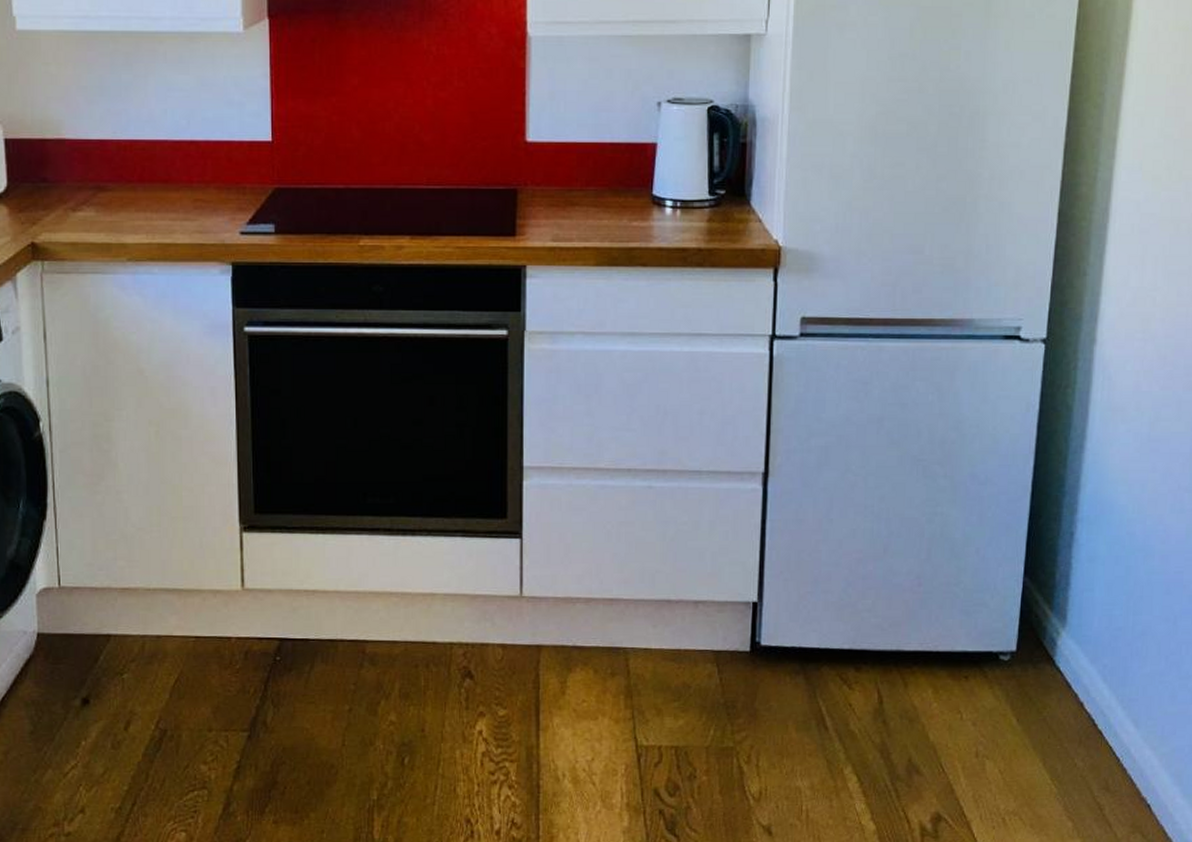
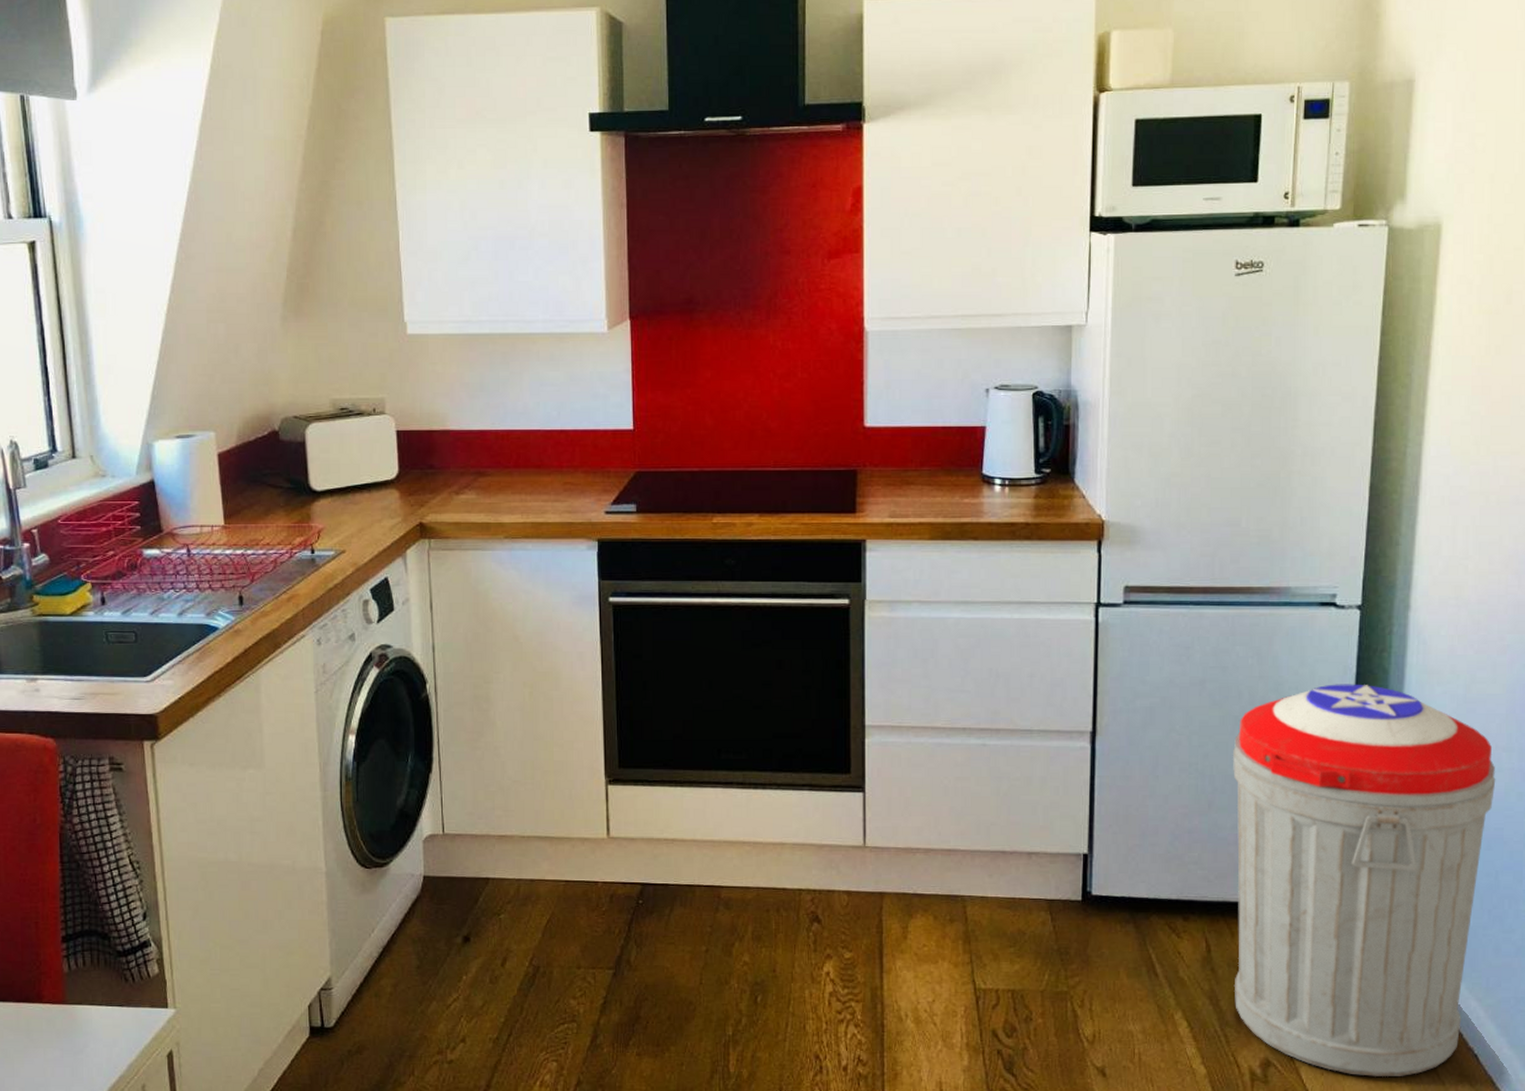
trash can: none [905,421,1178,830] -> present [1232,684,1496,1078]

